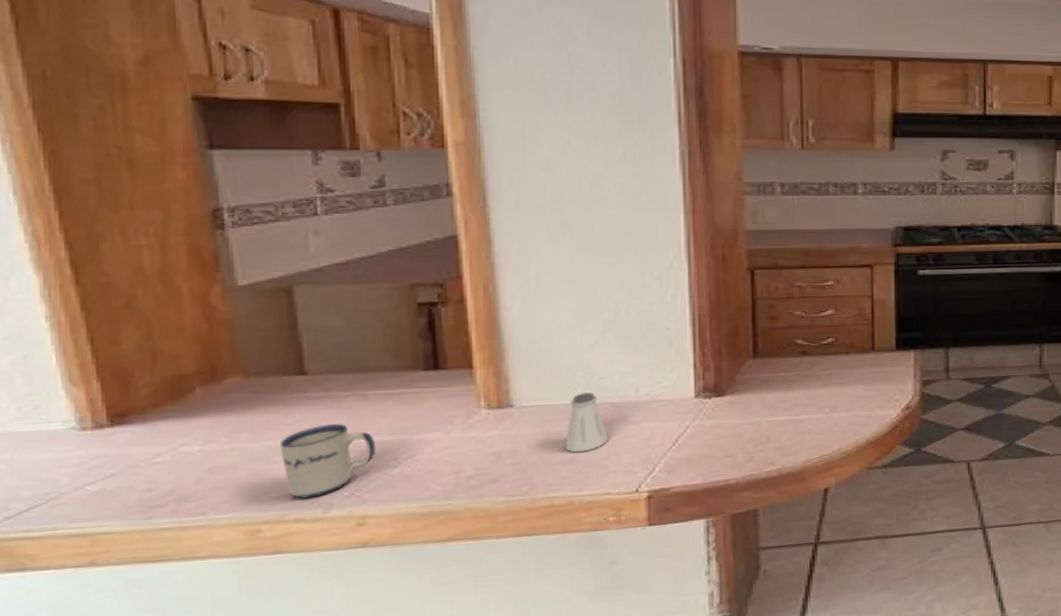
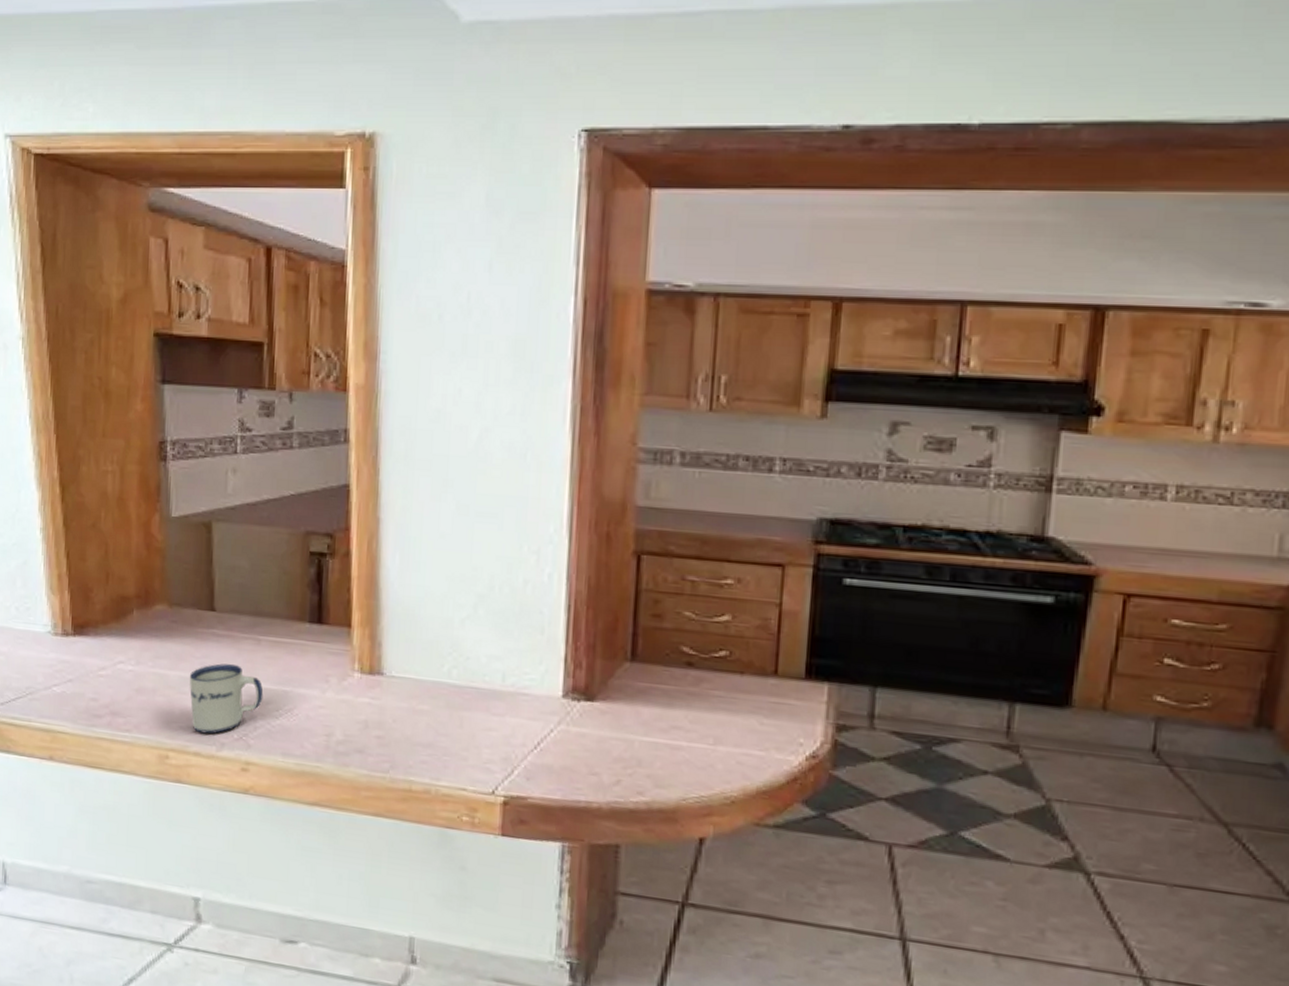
saltshaker: present [564,392,608,453] -> none [427,671,470,738]

